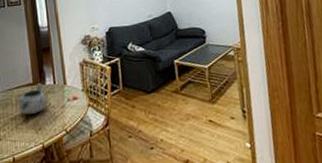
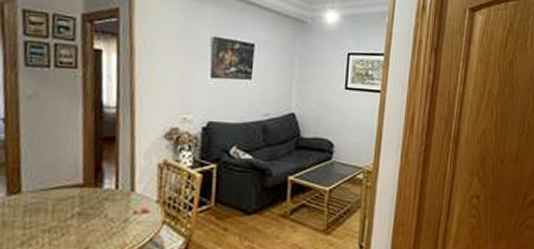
decorative bowl: present [16,82,47,115] -> none [54,184,102,227]

